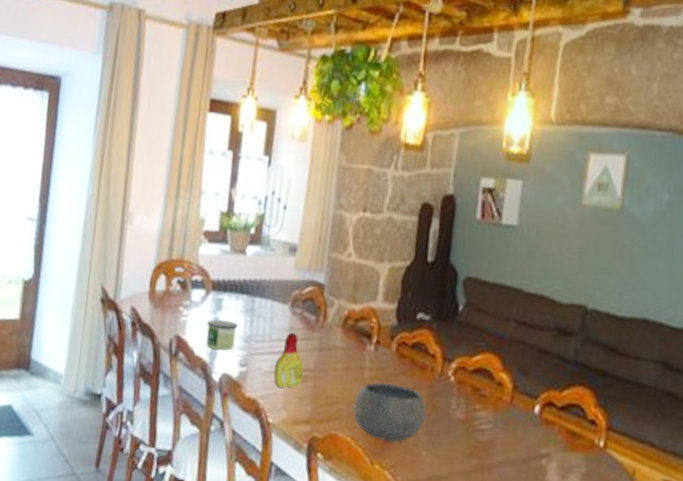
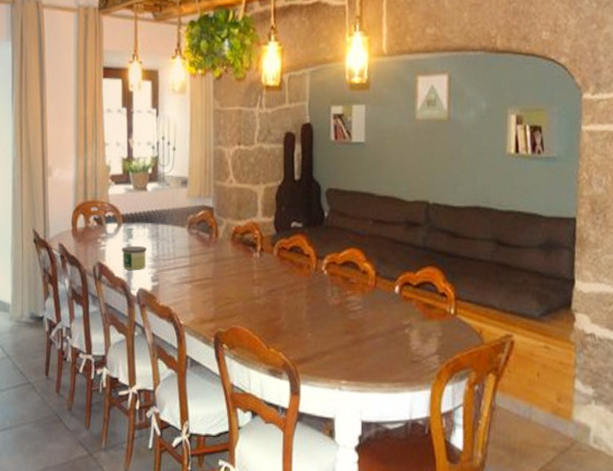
bottle: present [273,332,304,388] -> none [180,249,205,295]
bowl: present [353,382,427,442] -> none [248,282,308,328]

